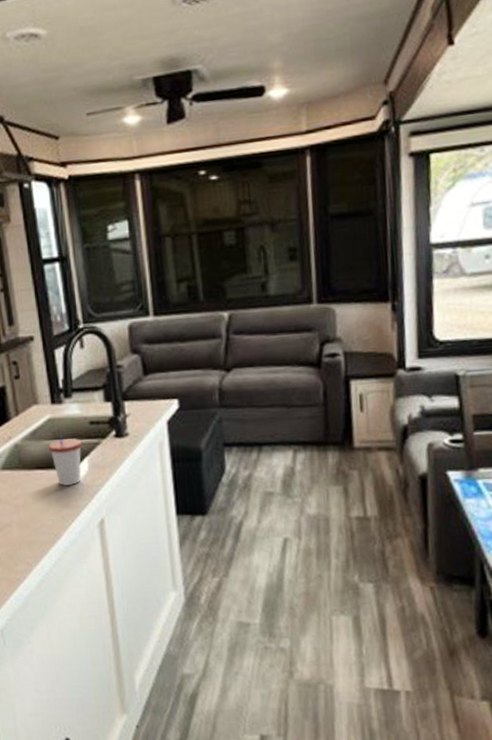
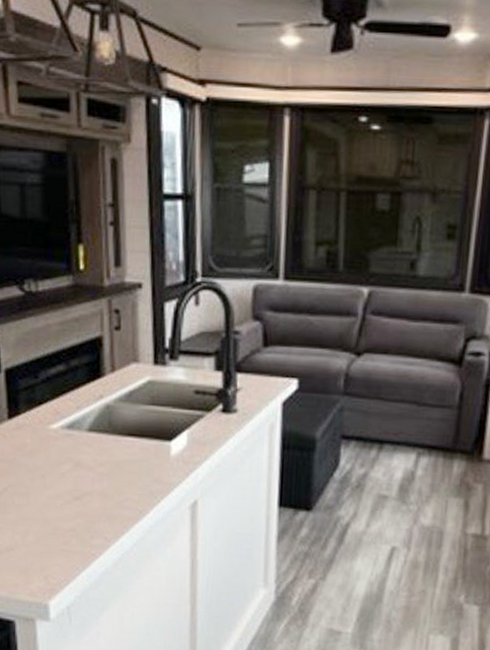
cup: present [48,435,83,486] -> none [144,401,184,460]

